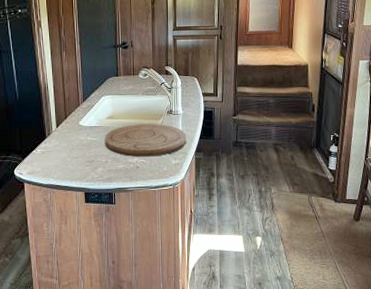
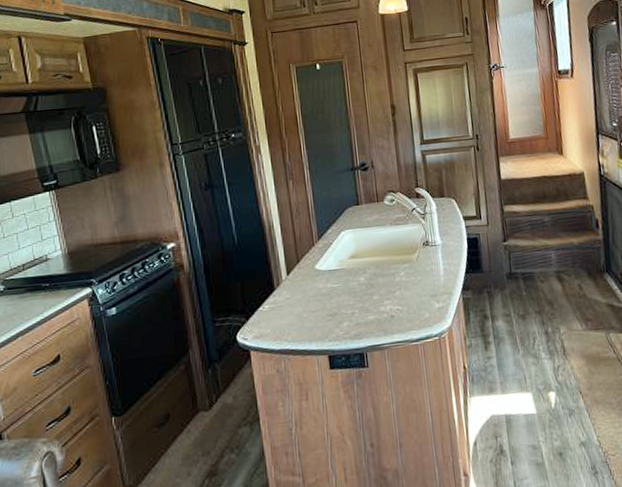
cutting board: present [104,123,186,157] -> none [348,259,450,304]

